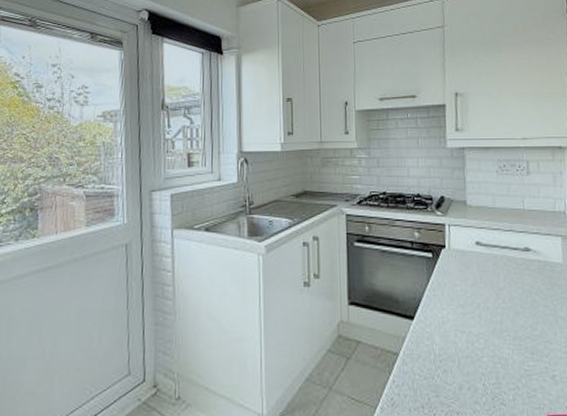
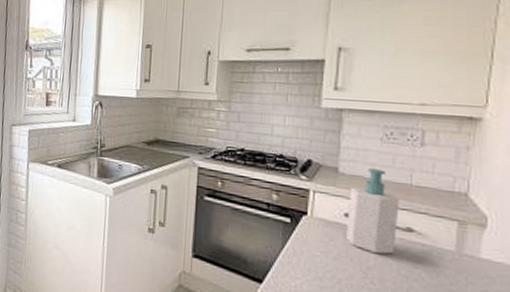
soap bottle: none [477,199,518,276] -> present [347,168,399,255]

